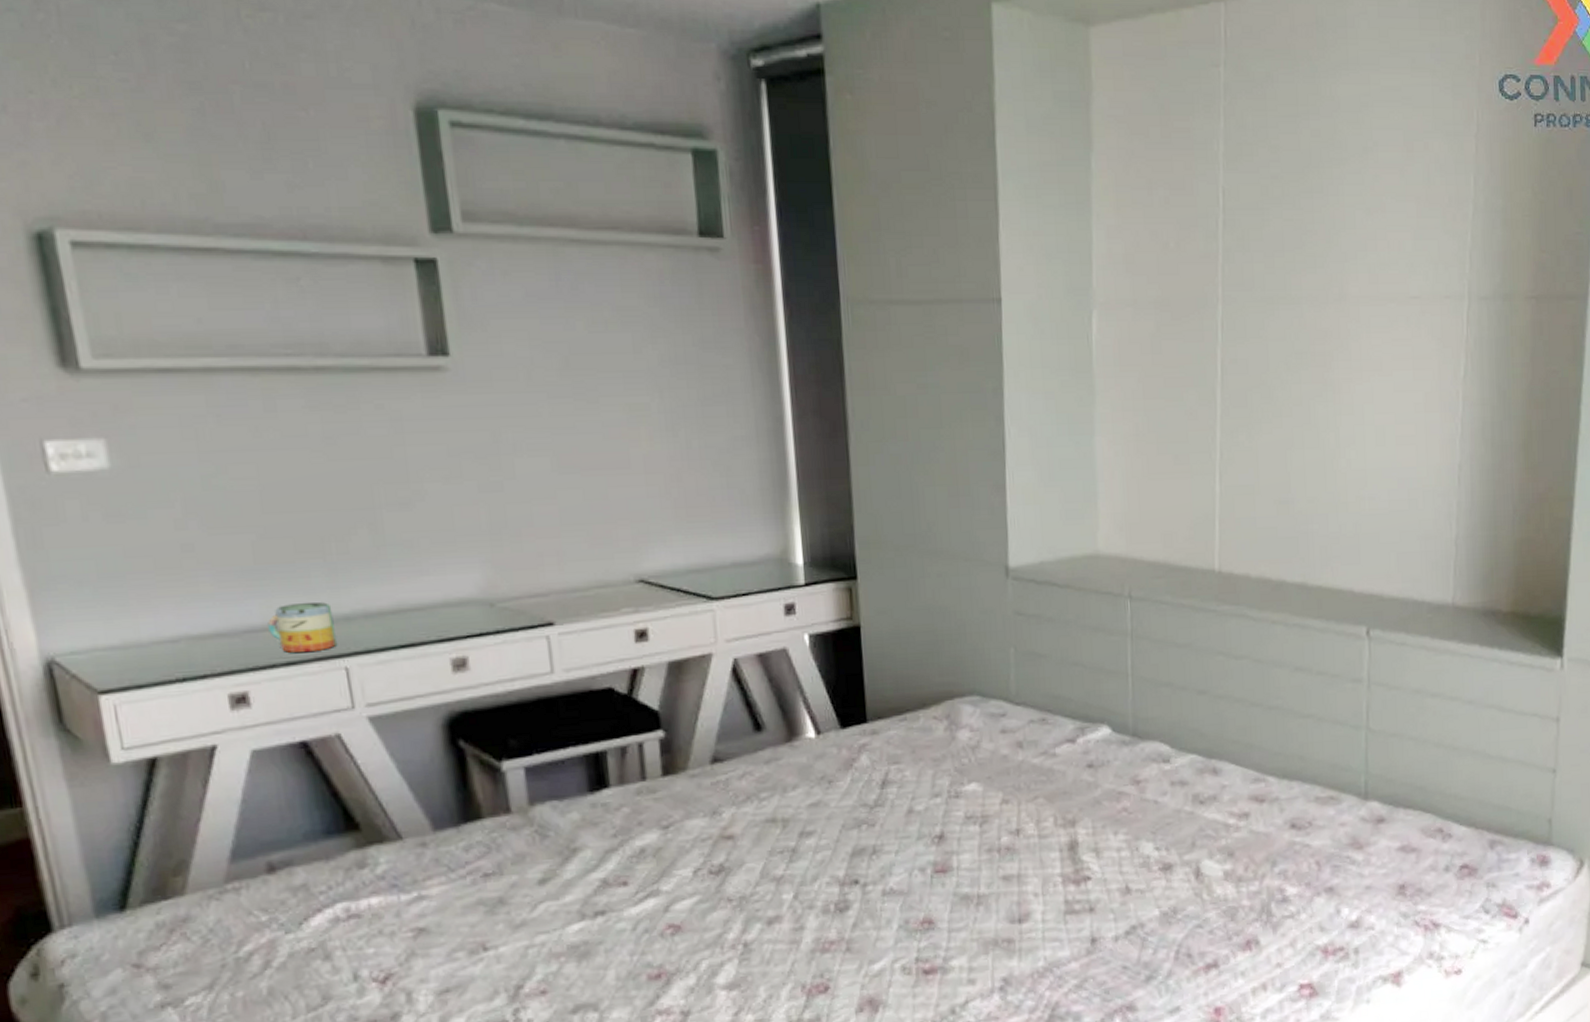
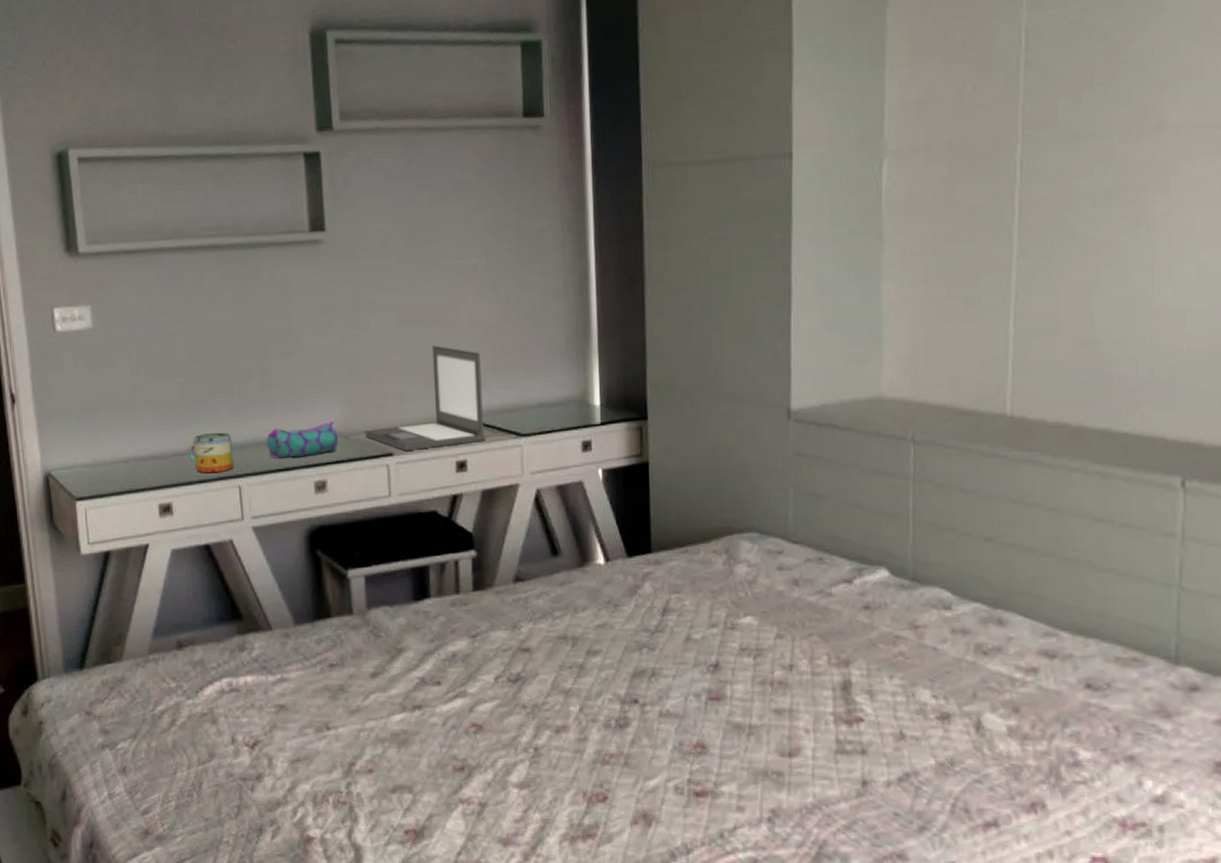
pencil case: none [381,587,481,632] -> present [267,422,338,458]
laptop: none [515,496,669,619] -> present [365,345,485,451]

